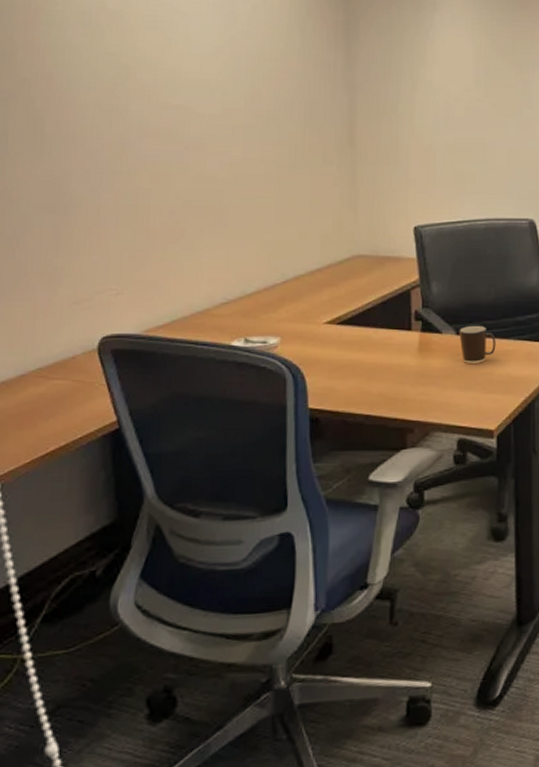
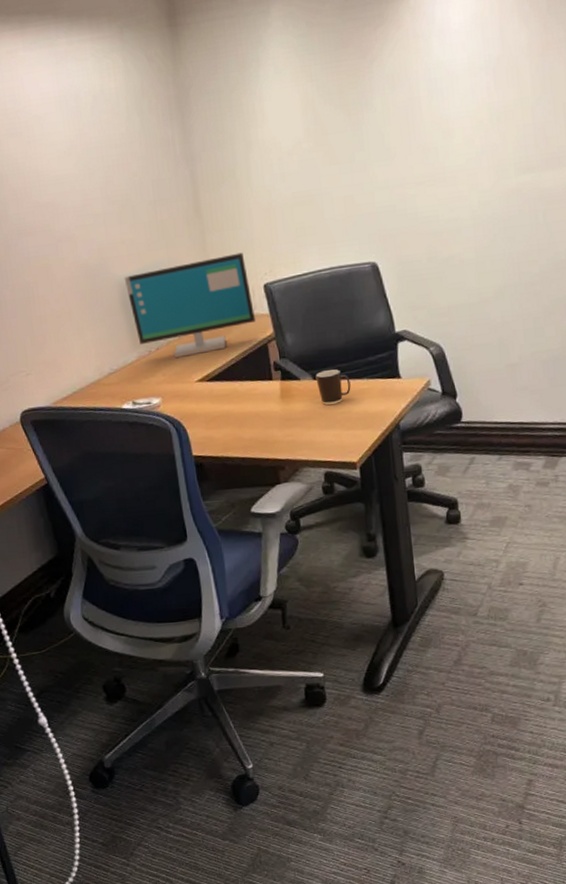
computer monitor: none [256,190,400,294] -> present [124,252,255,358]

